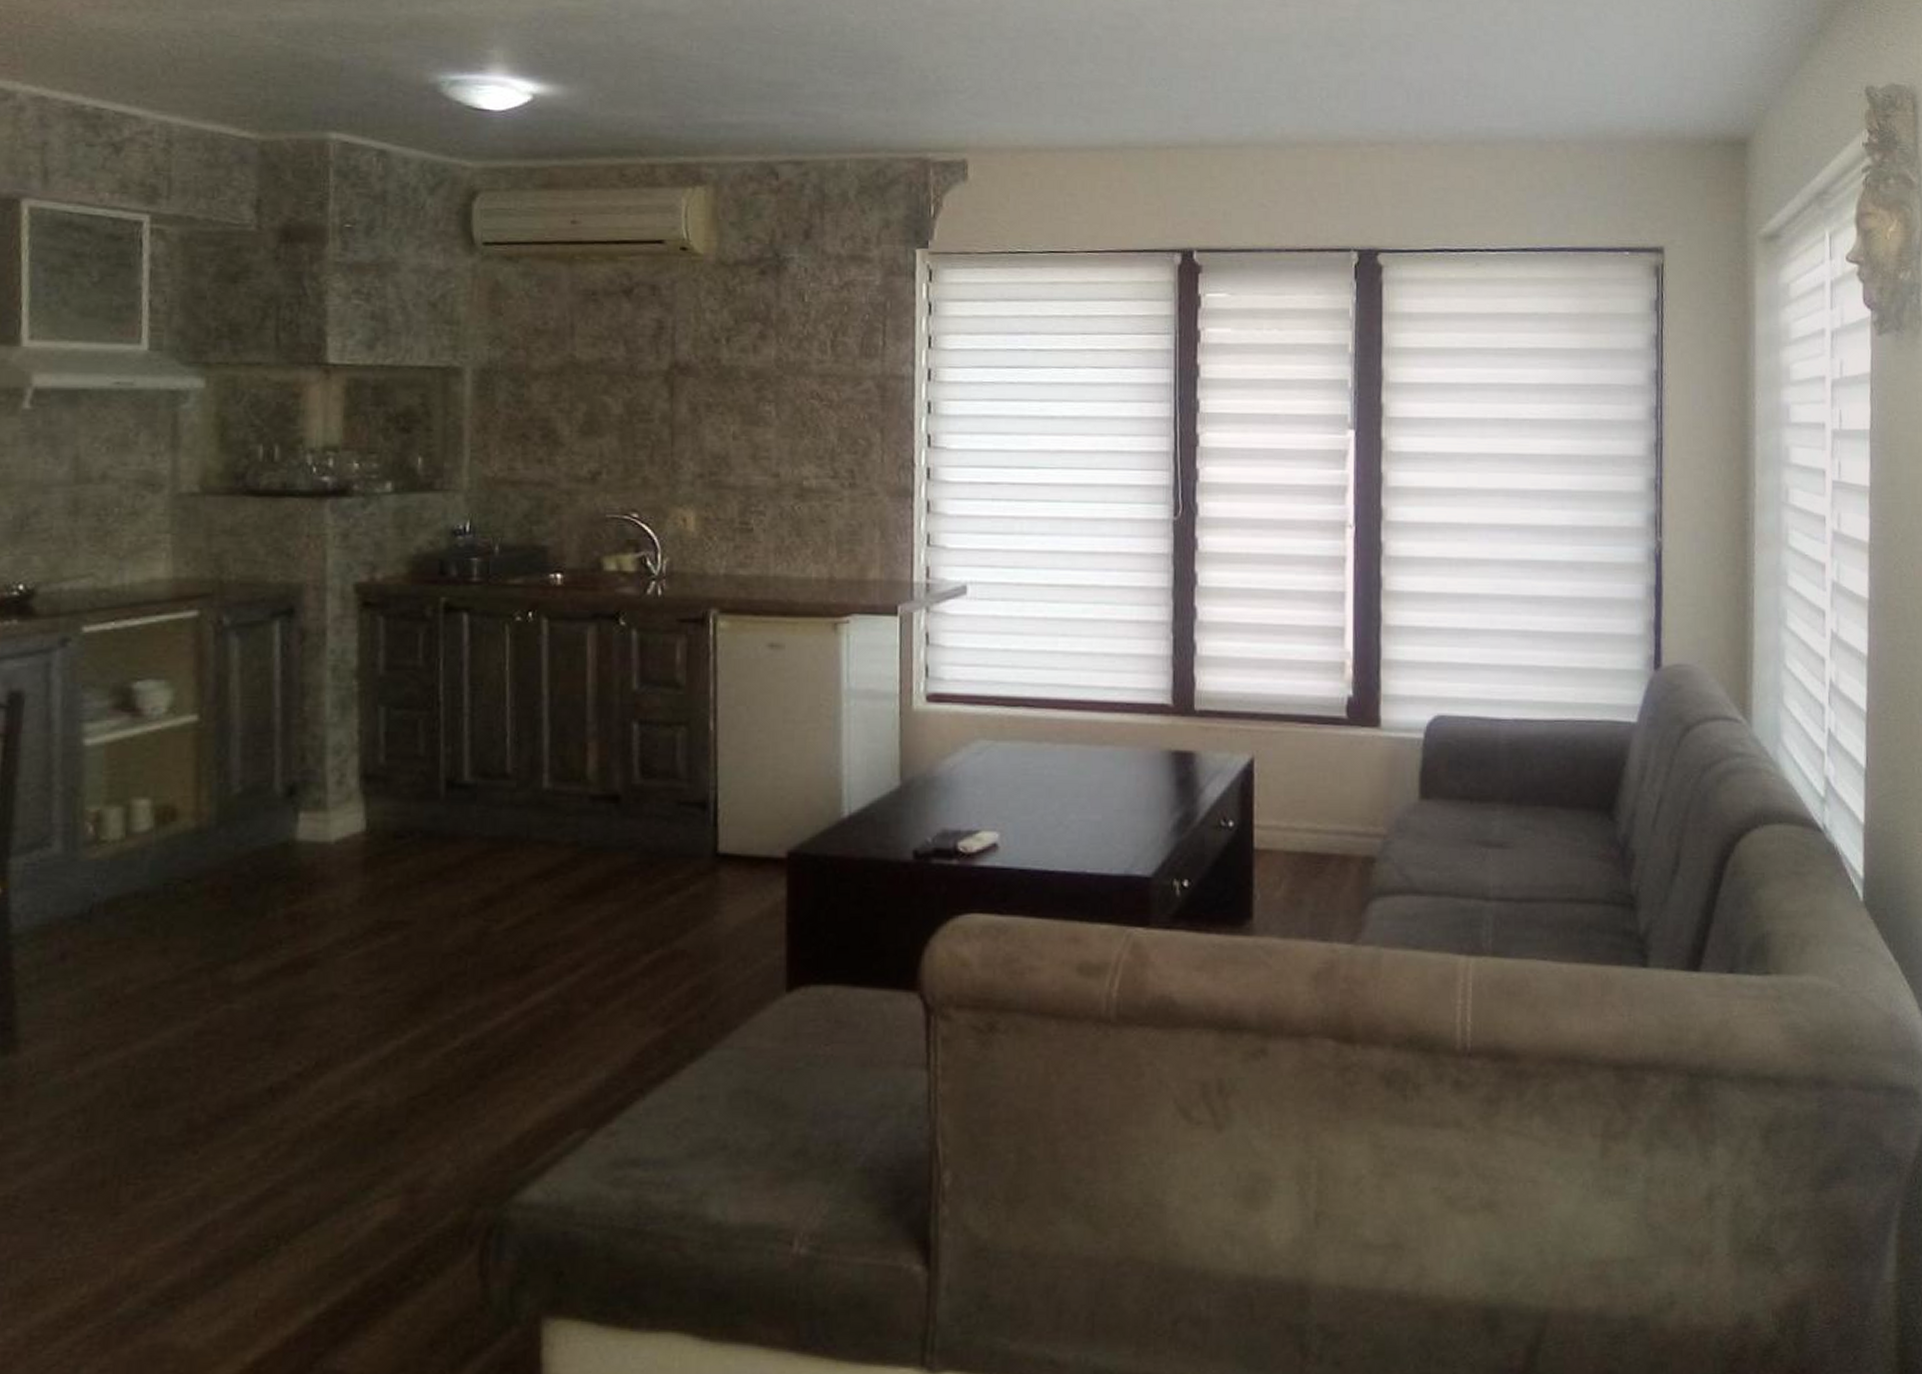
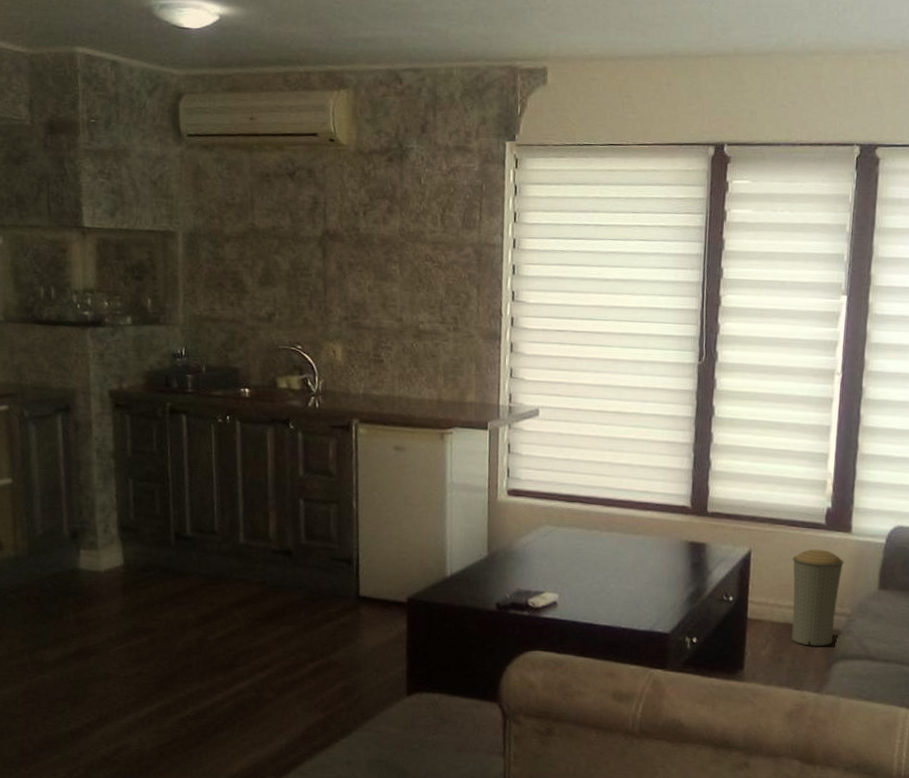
trash can: none [1307,751,1374,881] -> present [791,549,844,647]

